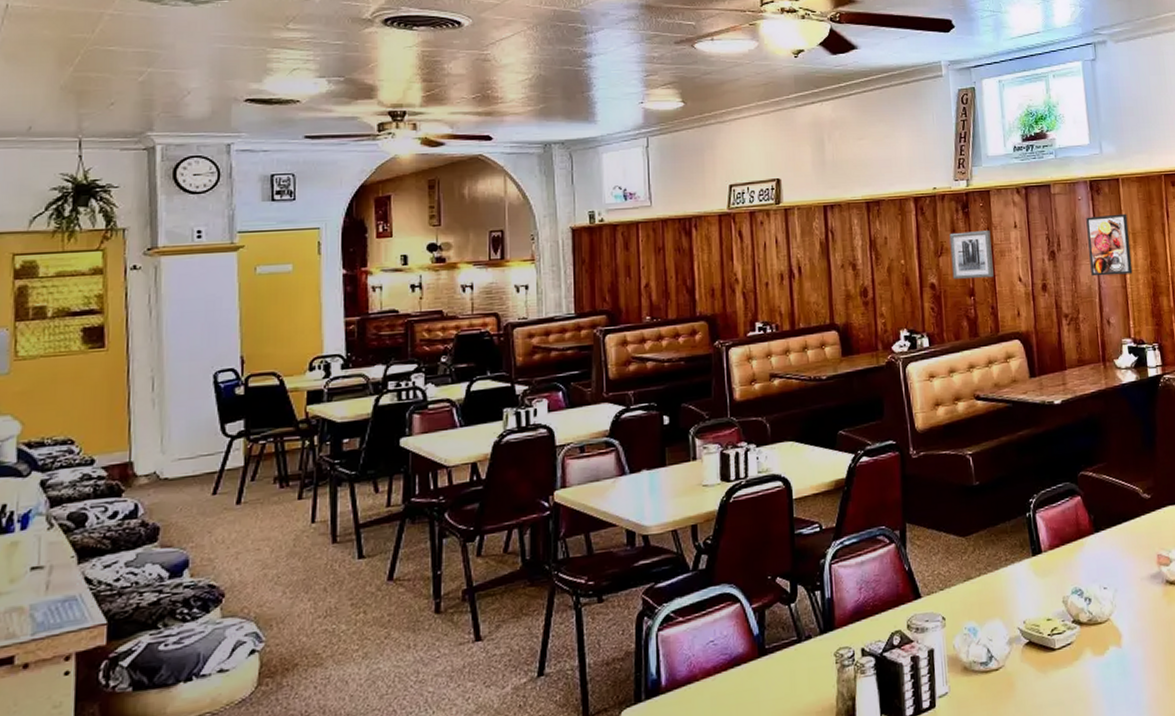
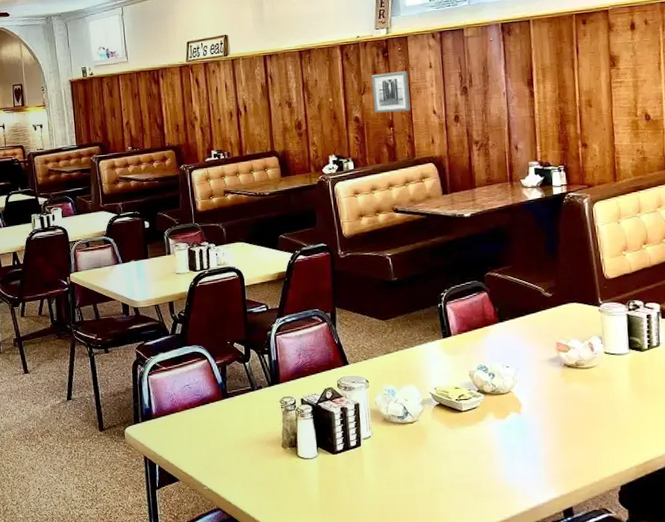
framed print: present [1086,213,1133,277] -> none [497,51,541,108]

